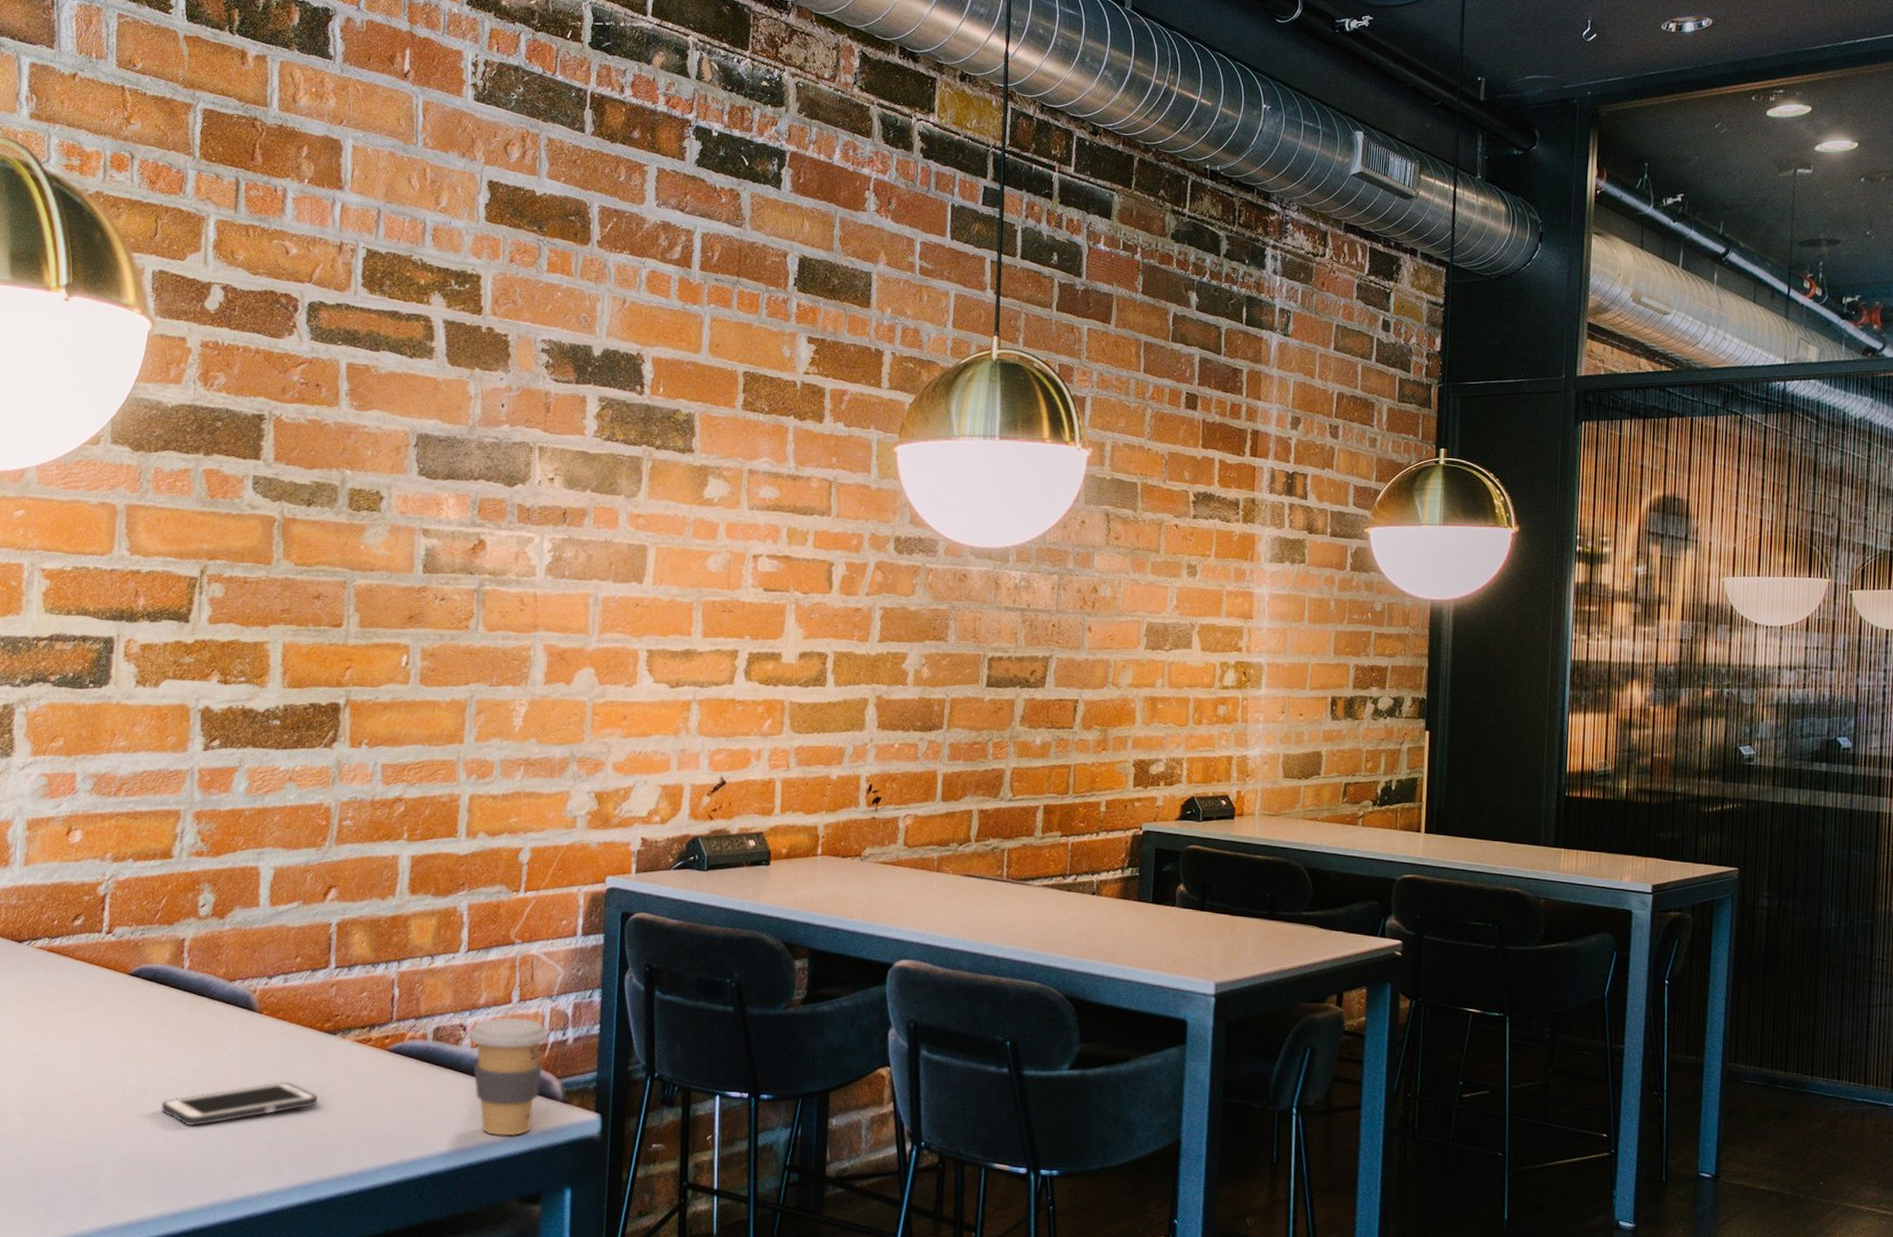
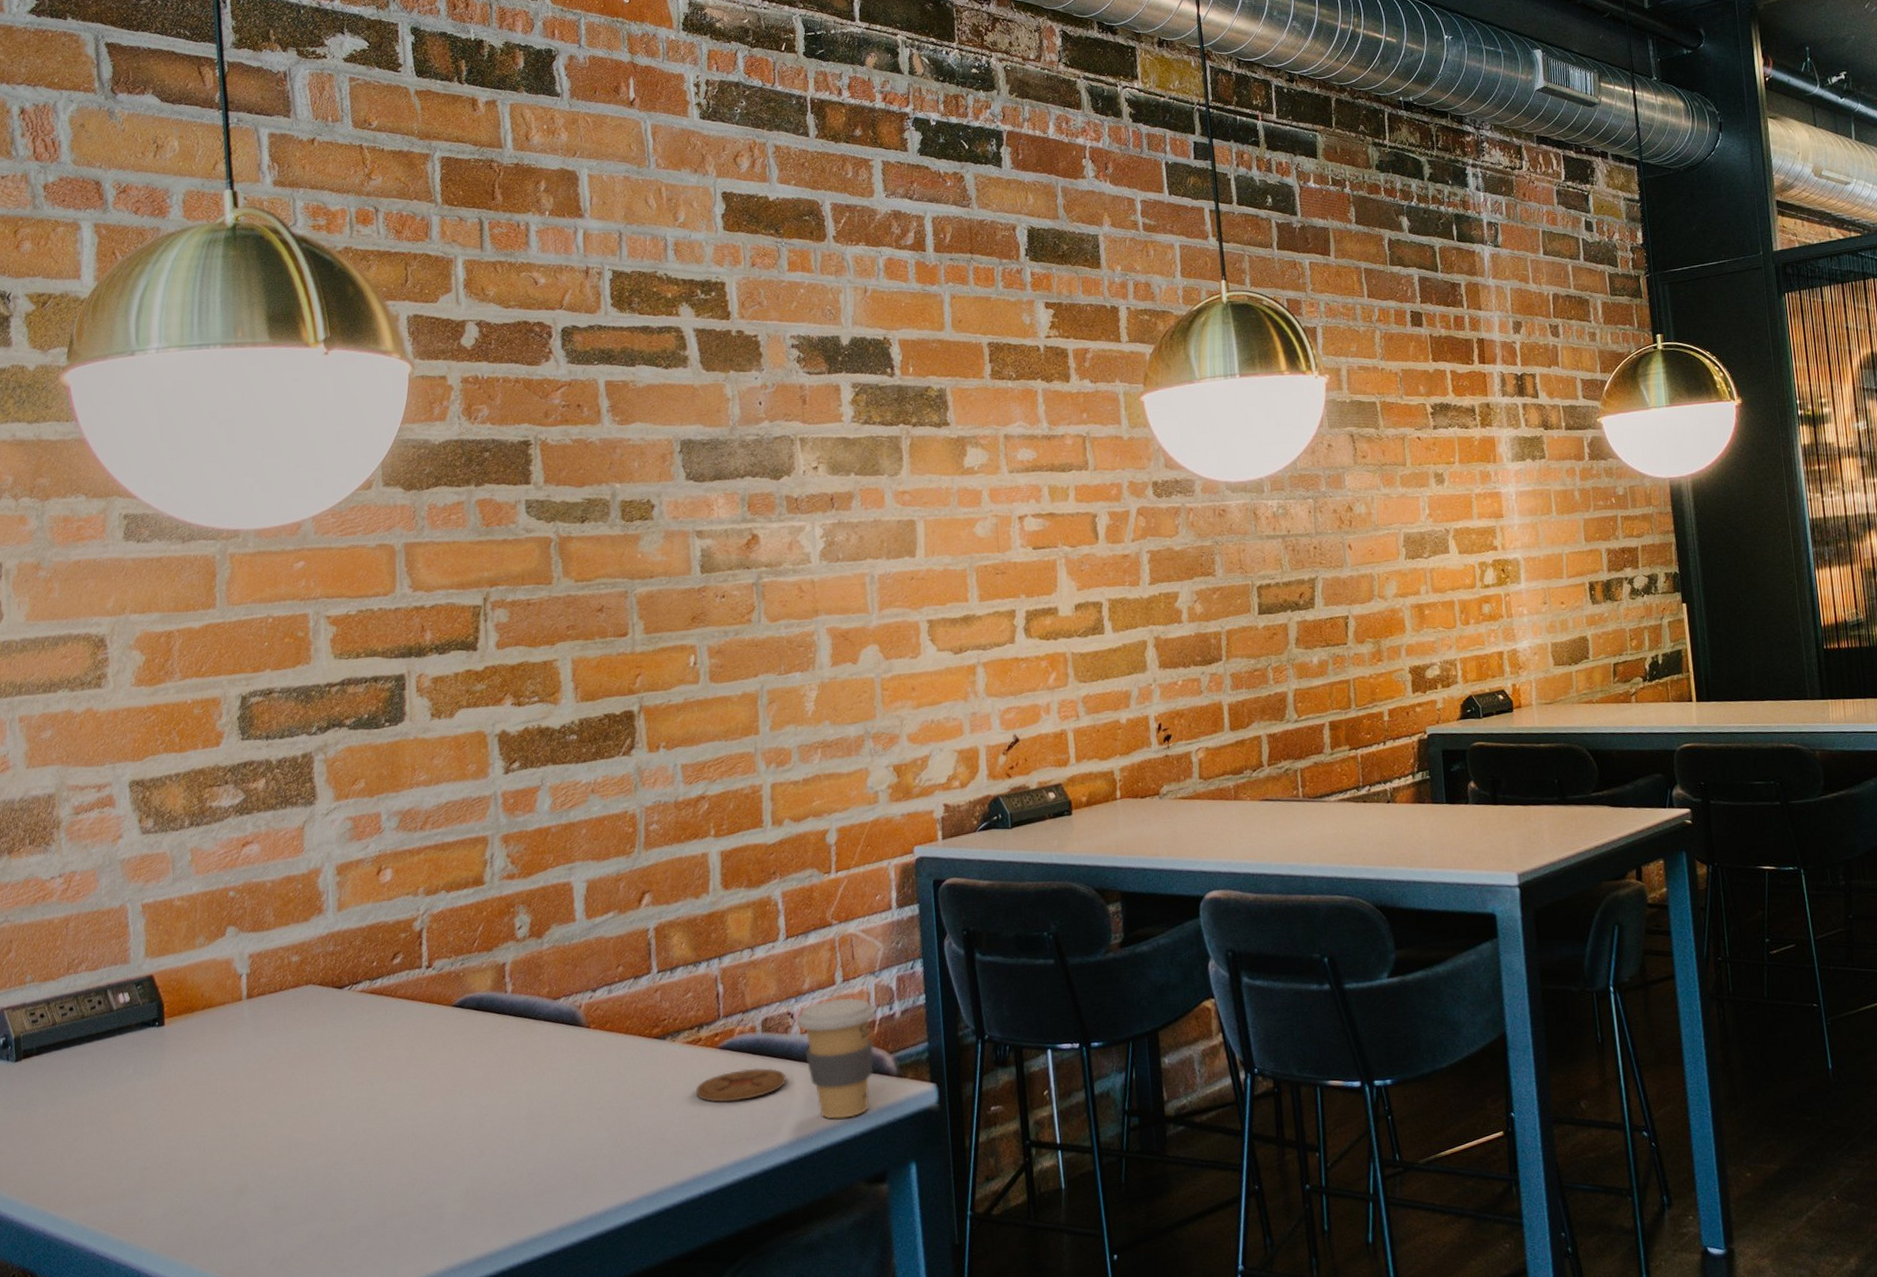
cell phone: present [161,1081,318,1127] -> none [499,1092,655,1152]
coaster: none [360,1074,452,1106] -> present [695,1068,787,1103]

